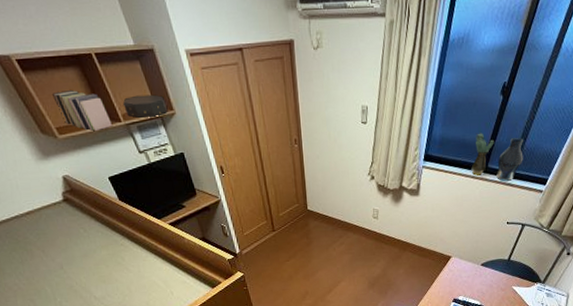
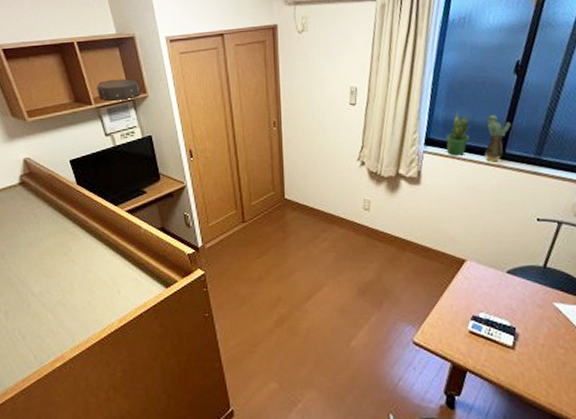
books: present [53,90,113,132] -> none [30,76,83,115]
planter: none [441,131,463,171] -> present [446,112,471,157]
vase: present [496,138,523,182] -> none [517,120,551,171]

